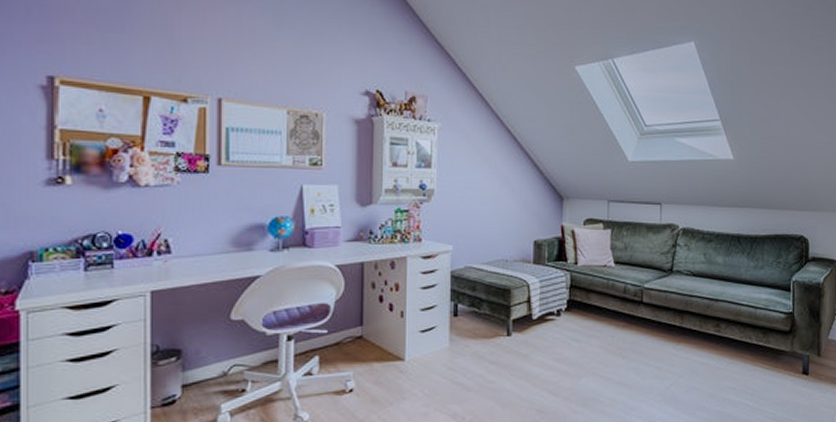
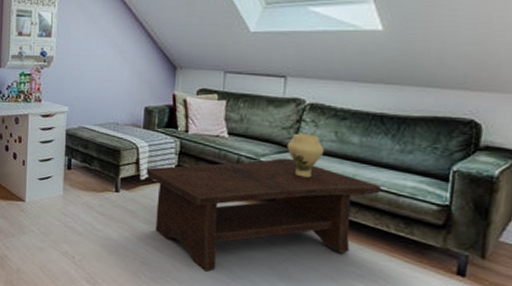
coffee table: none [538,282,742,409] -> present [146,158,381,272]
vase: none [666,257,697,300] -> present [286,133,325,178]

